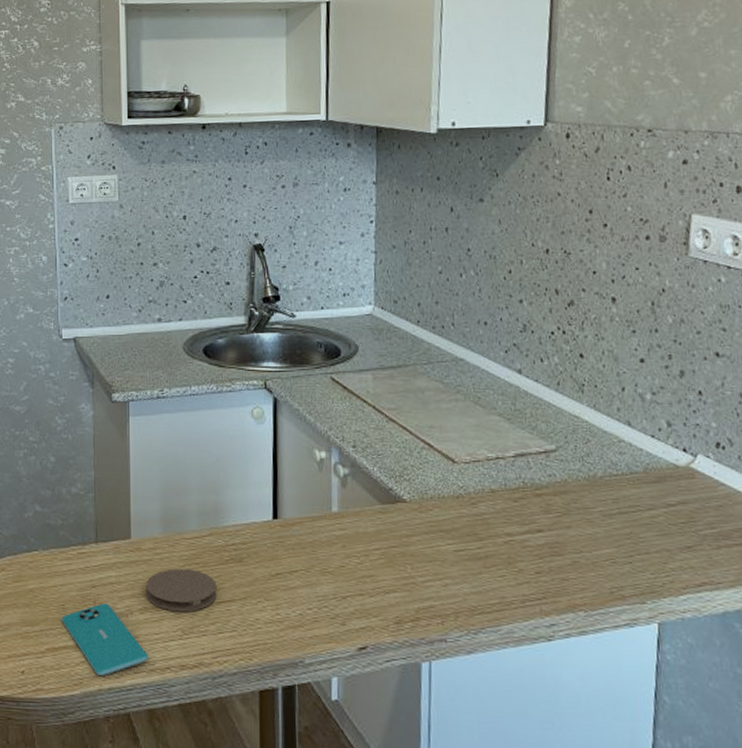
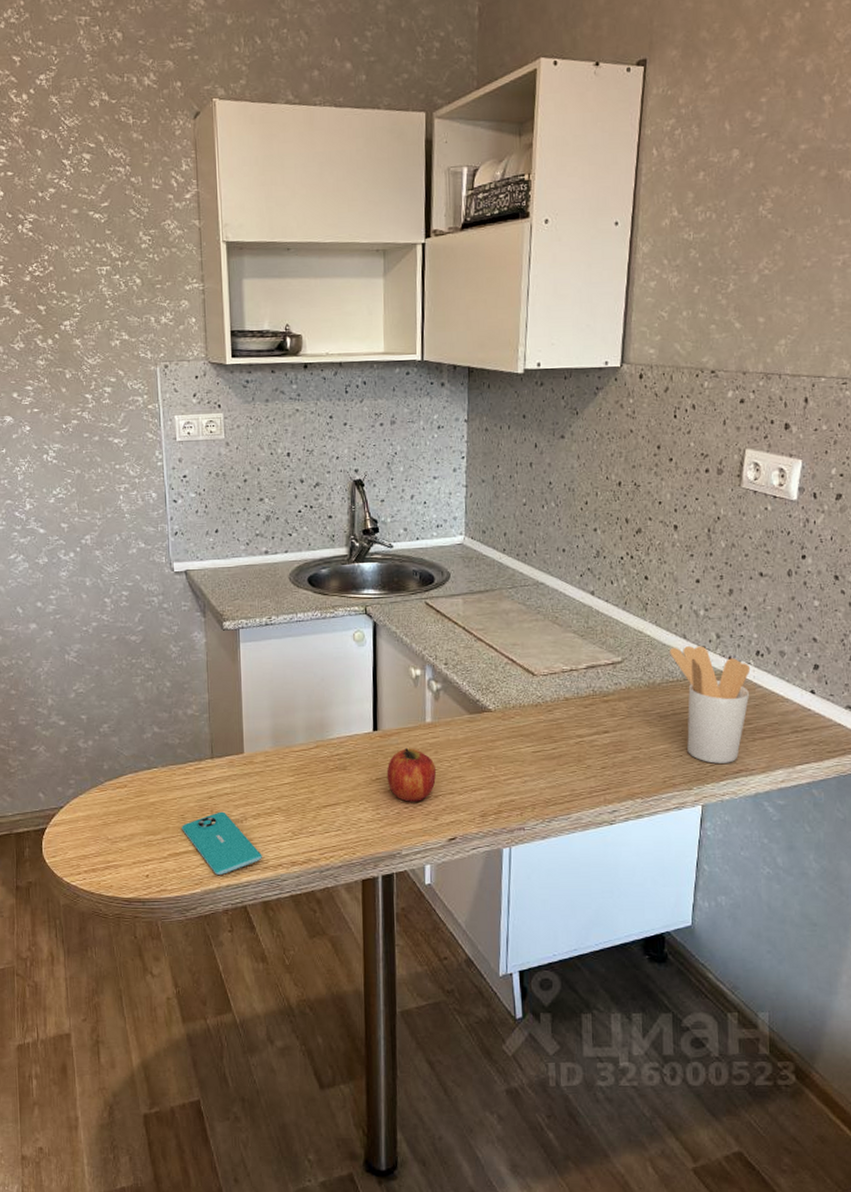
coaster: present [146,568,217,612] -> none [258,778,324,816]
fruit: none [288,540,344,603] -> present [386,748,436,802]
utensil holder: none [612,435,711,574] -> present [669,646,751,764]

